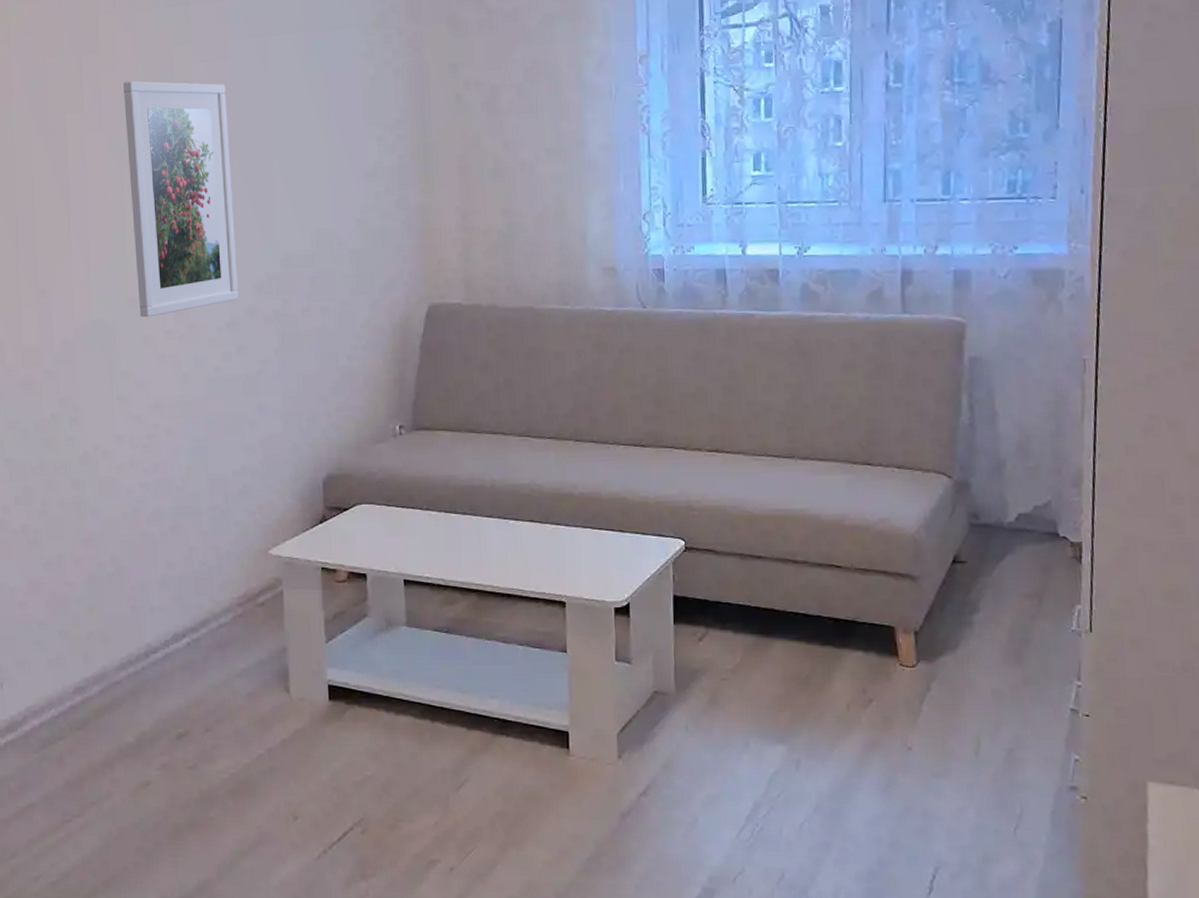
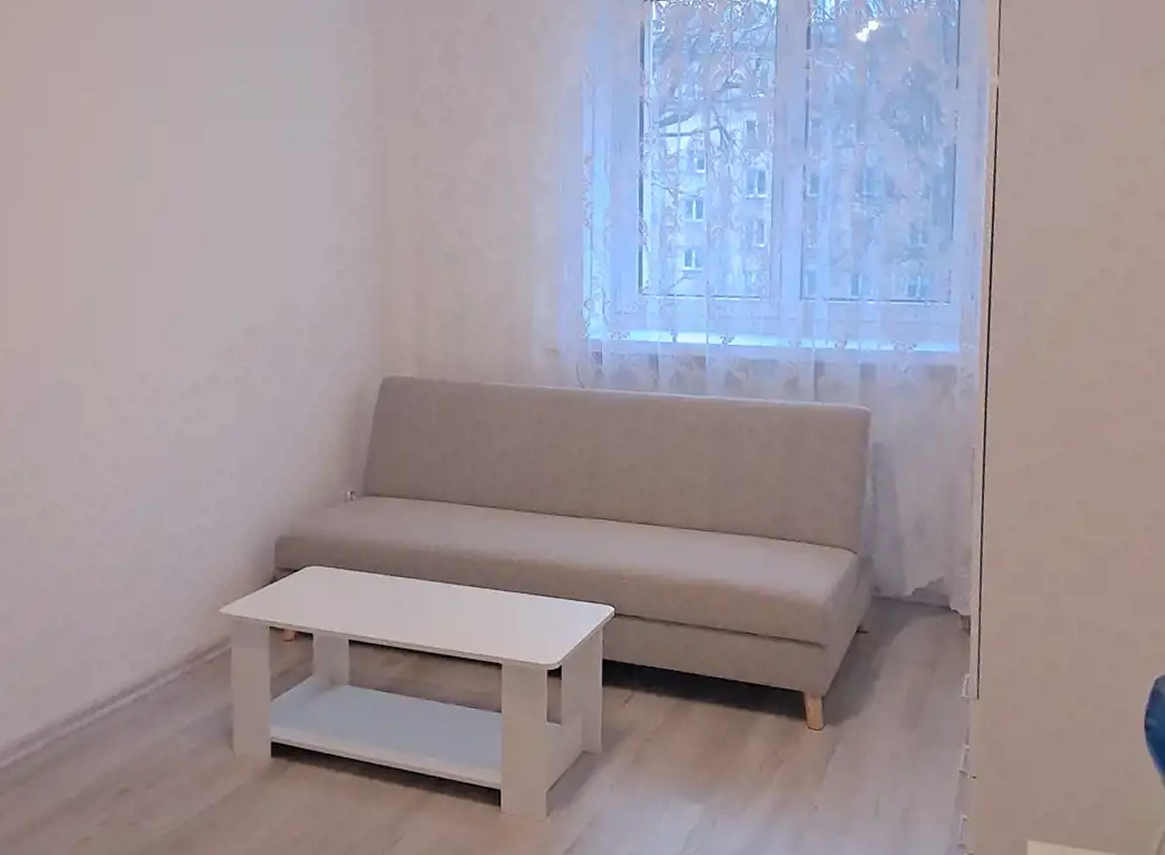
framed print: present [123,80,239,318] -> none [101,154,202,380]

